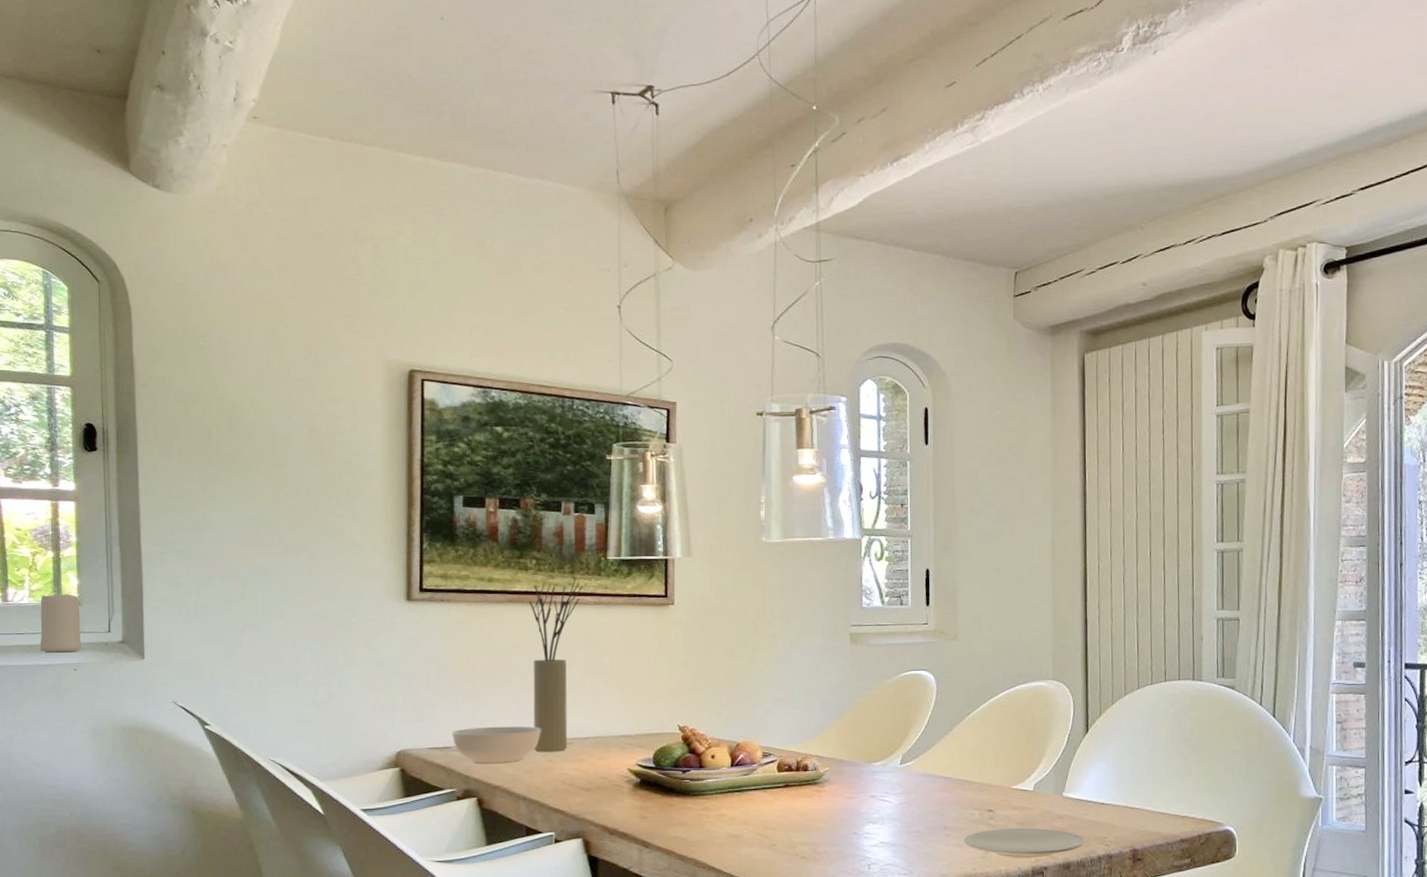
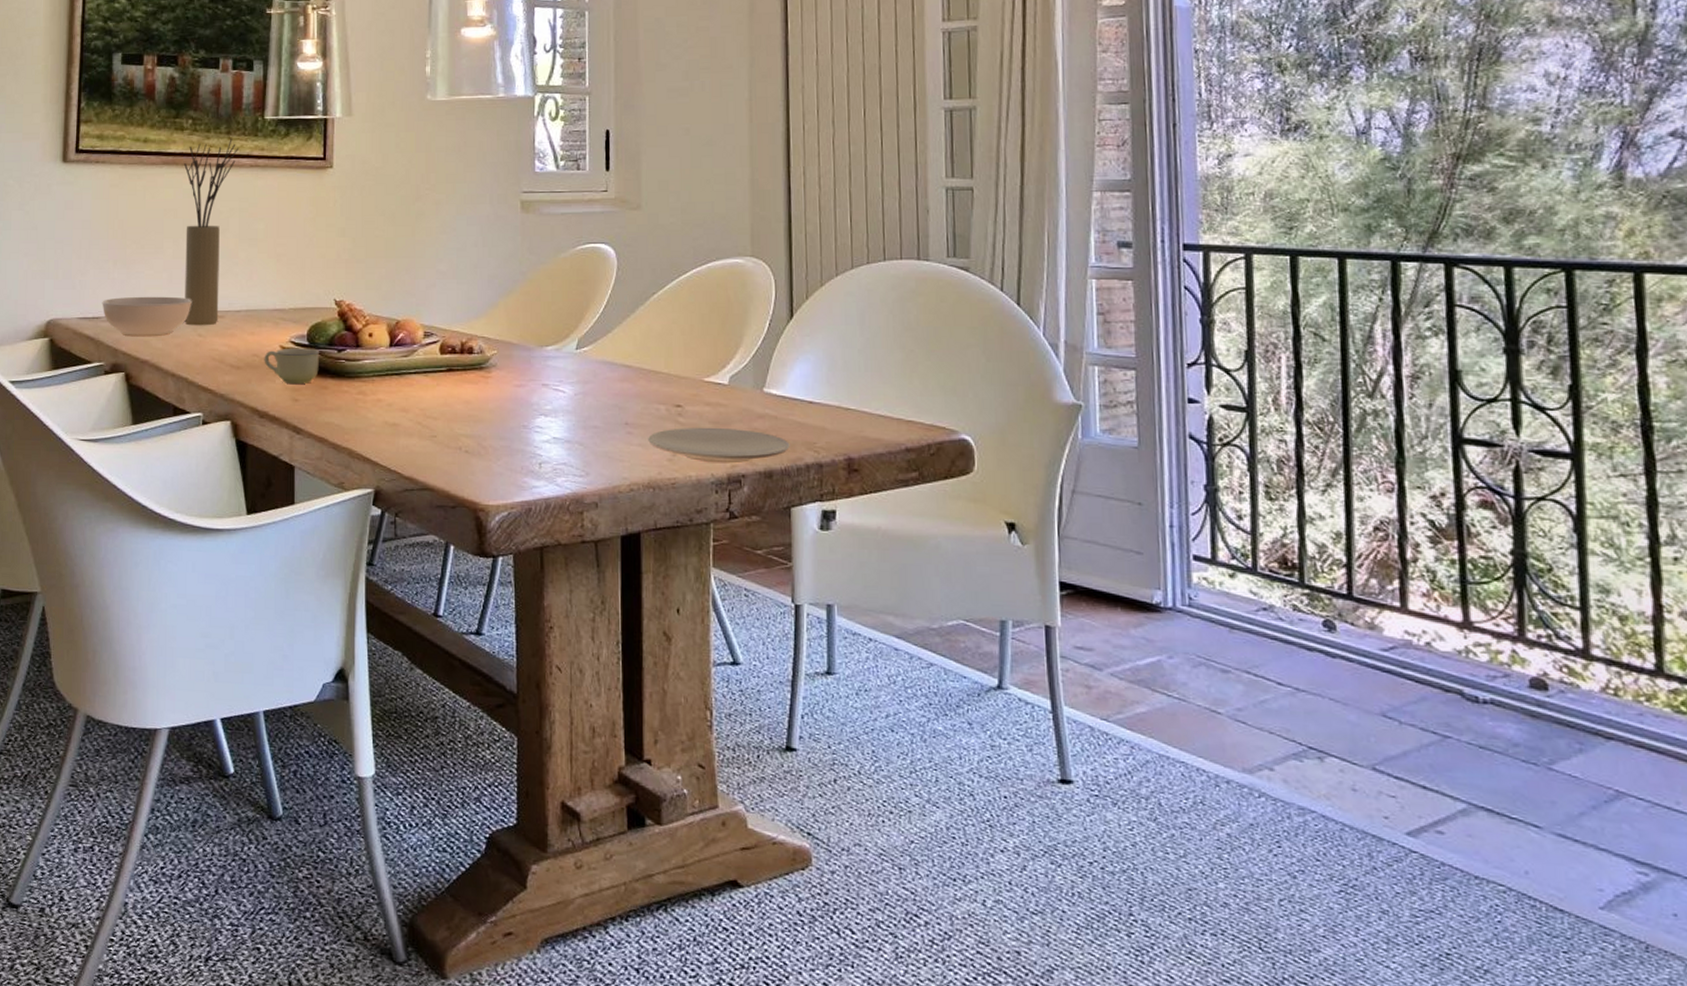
cup: none [612,770,666,803] -> present [264,348,320,384]

